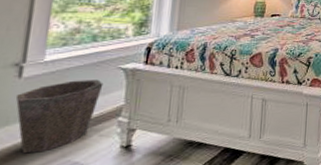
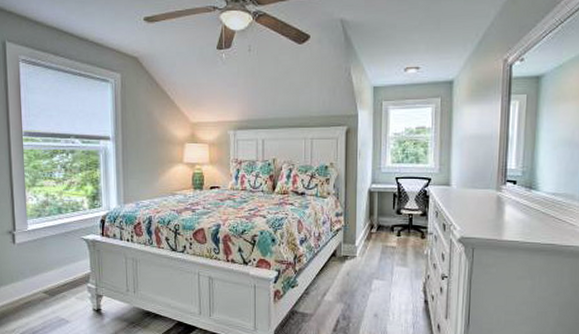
waste bin: present [15,79,104,154] -> none [14,248,73,307]

